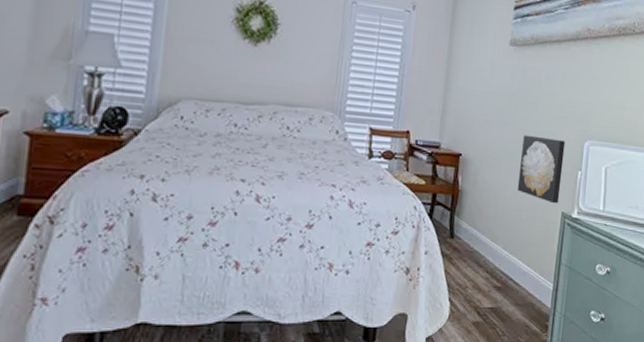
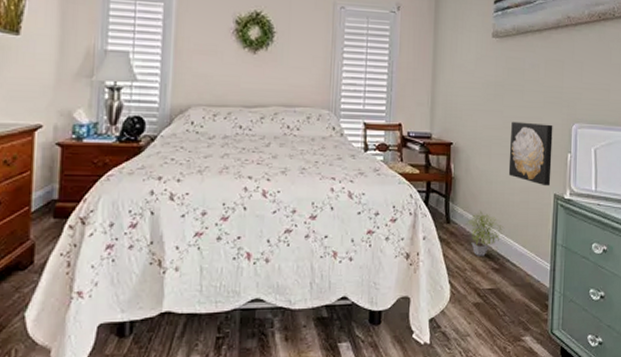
potted plant: none [470,227,510,274] -> present [465,211,505,256]

